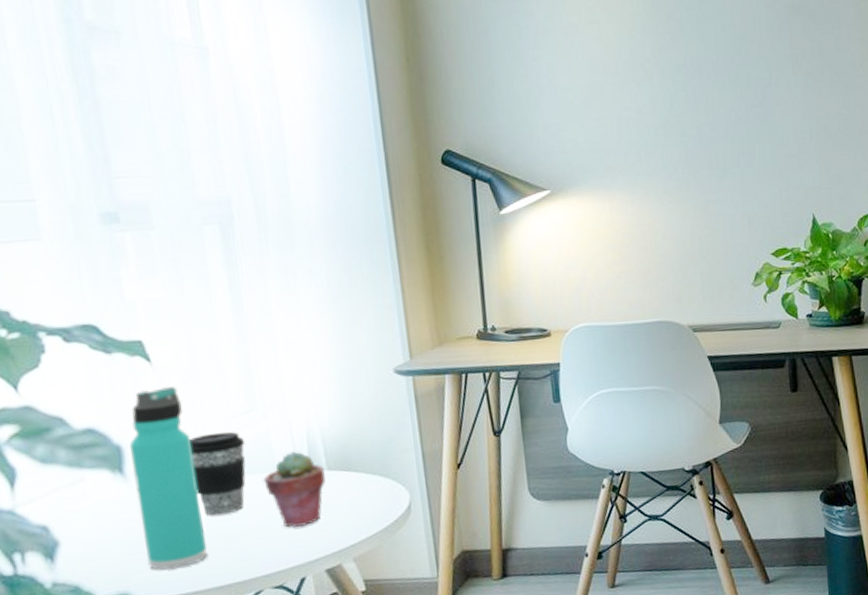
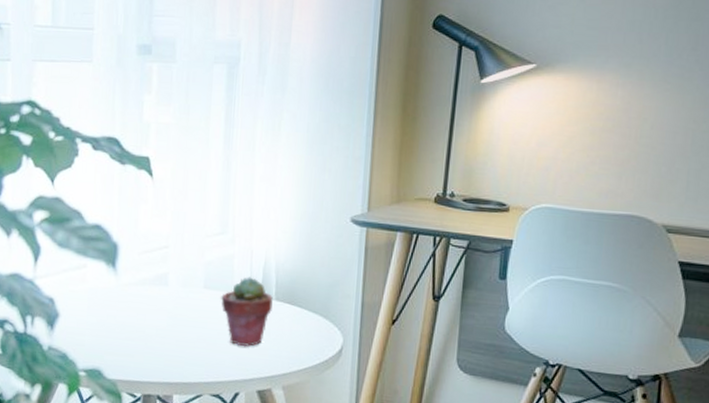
thermos bottle: present [130,386,209,570] -> none [118,200,171,359]
coffee cup: present [189,431,246,516] -> none [167,247,213,321]

